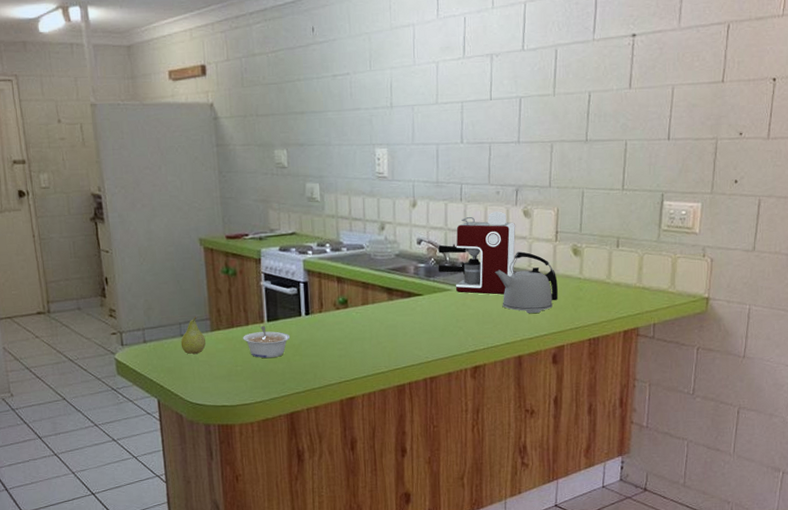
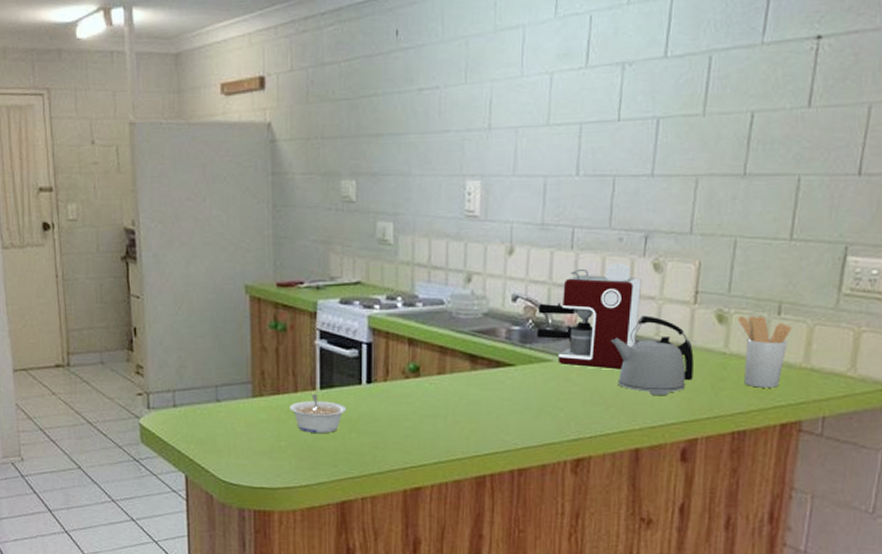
fruit: present [180,315,206,355] -> none [216,377,245,424]
utensil holder: none [588,248,628,304] -> present [737,315,793,388]

